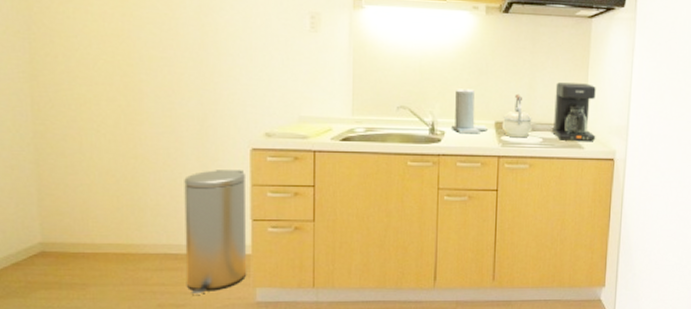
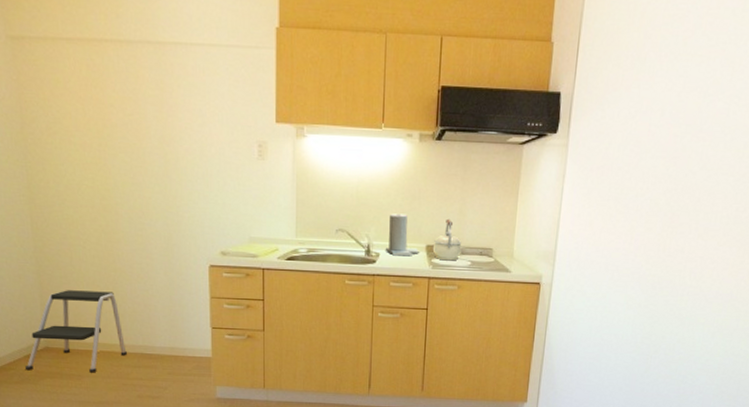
step stool: none [13,182,146,282] -> present [25,290,127,373]
pedal bin: present [184,170,247,295] -> none [155,283,209,389]
coffee maker: present [552,82,596,141] -> none [481,208,525,265]

